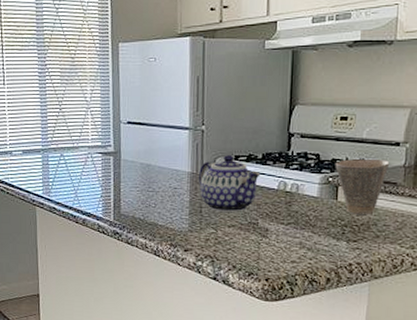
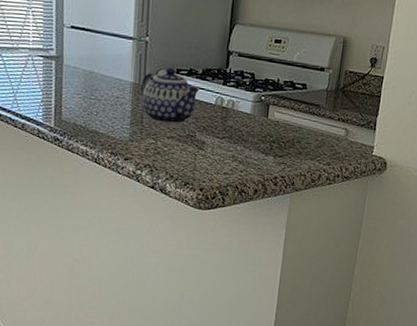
cup: present [335,159,390,215] -> none [267,80,315,133]

